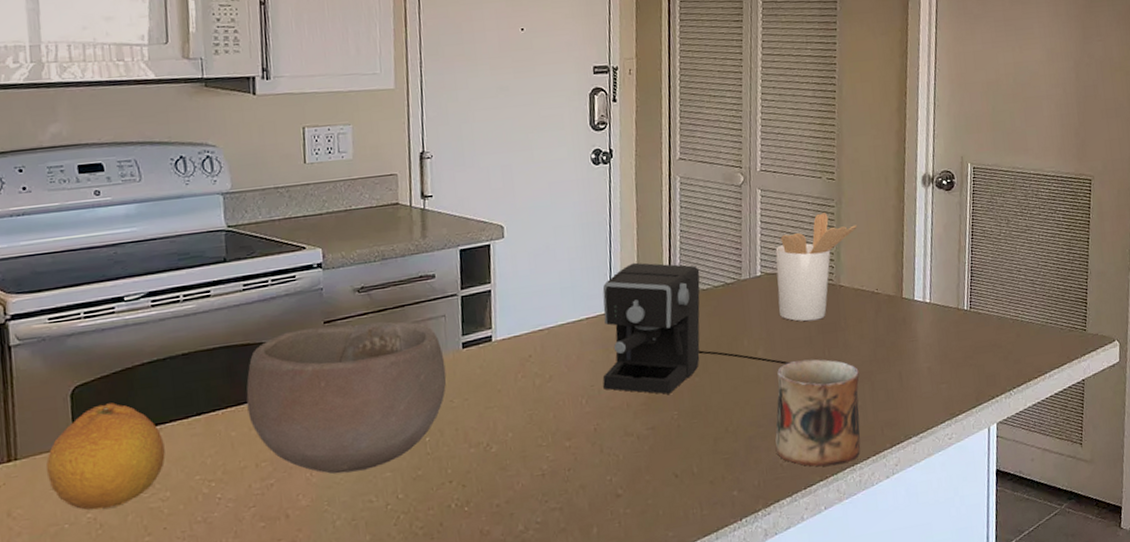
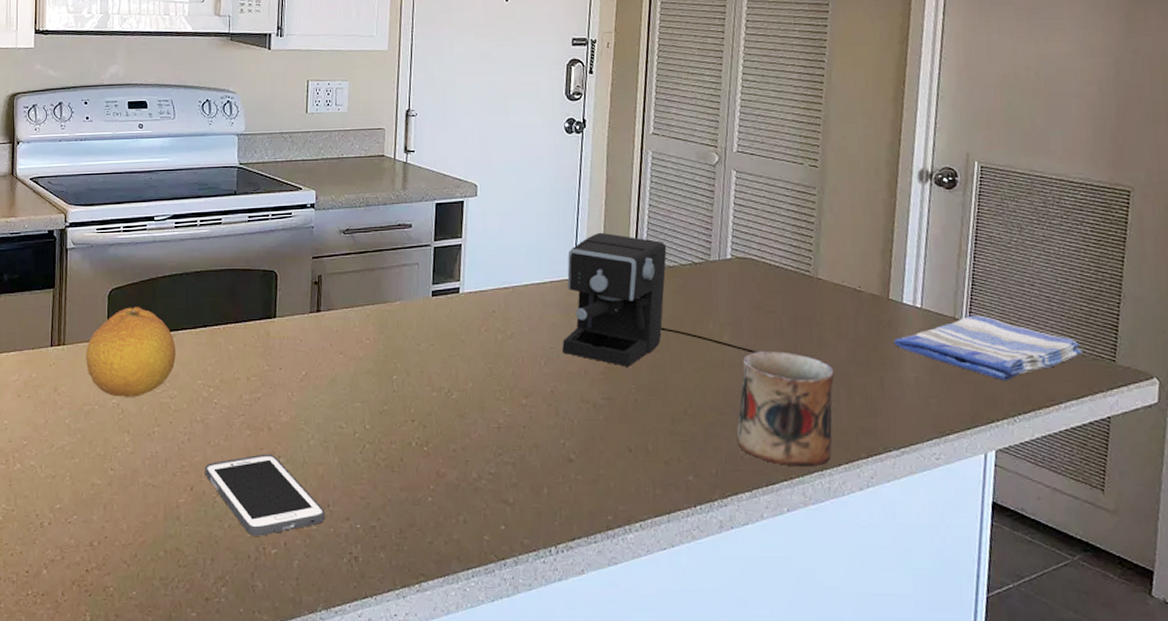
bowl: present [246,321,447,474] -> none [244,261,416,397]
utensil holder: present [775,213,858,322] -> none [748,200,841,312]
dish towel: none [909,303,1061,360] -> present [894,315,1083,381]

